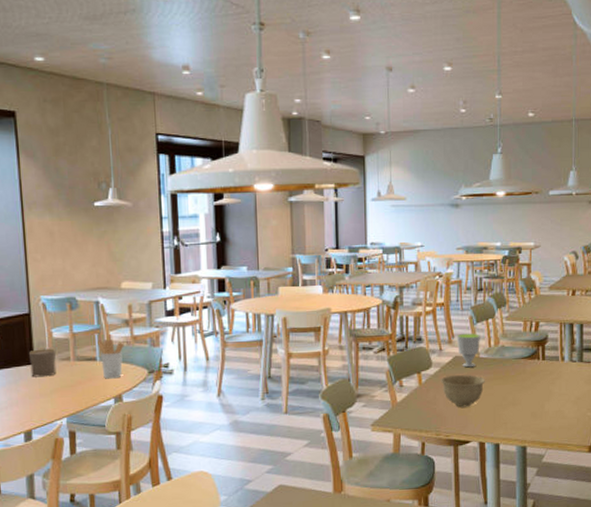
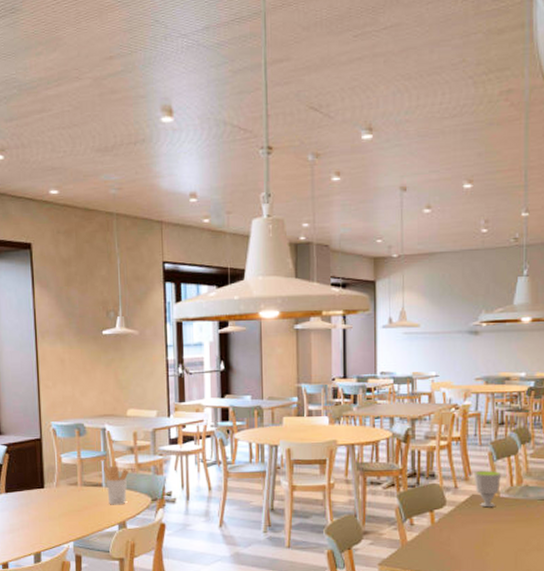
cup: present [29,348,57,377] -> none [40,473,65,501]
bowl: present [440,375,485,407] -> none [454,515,506,550]

